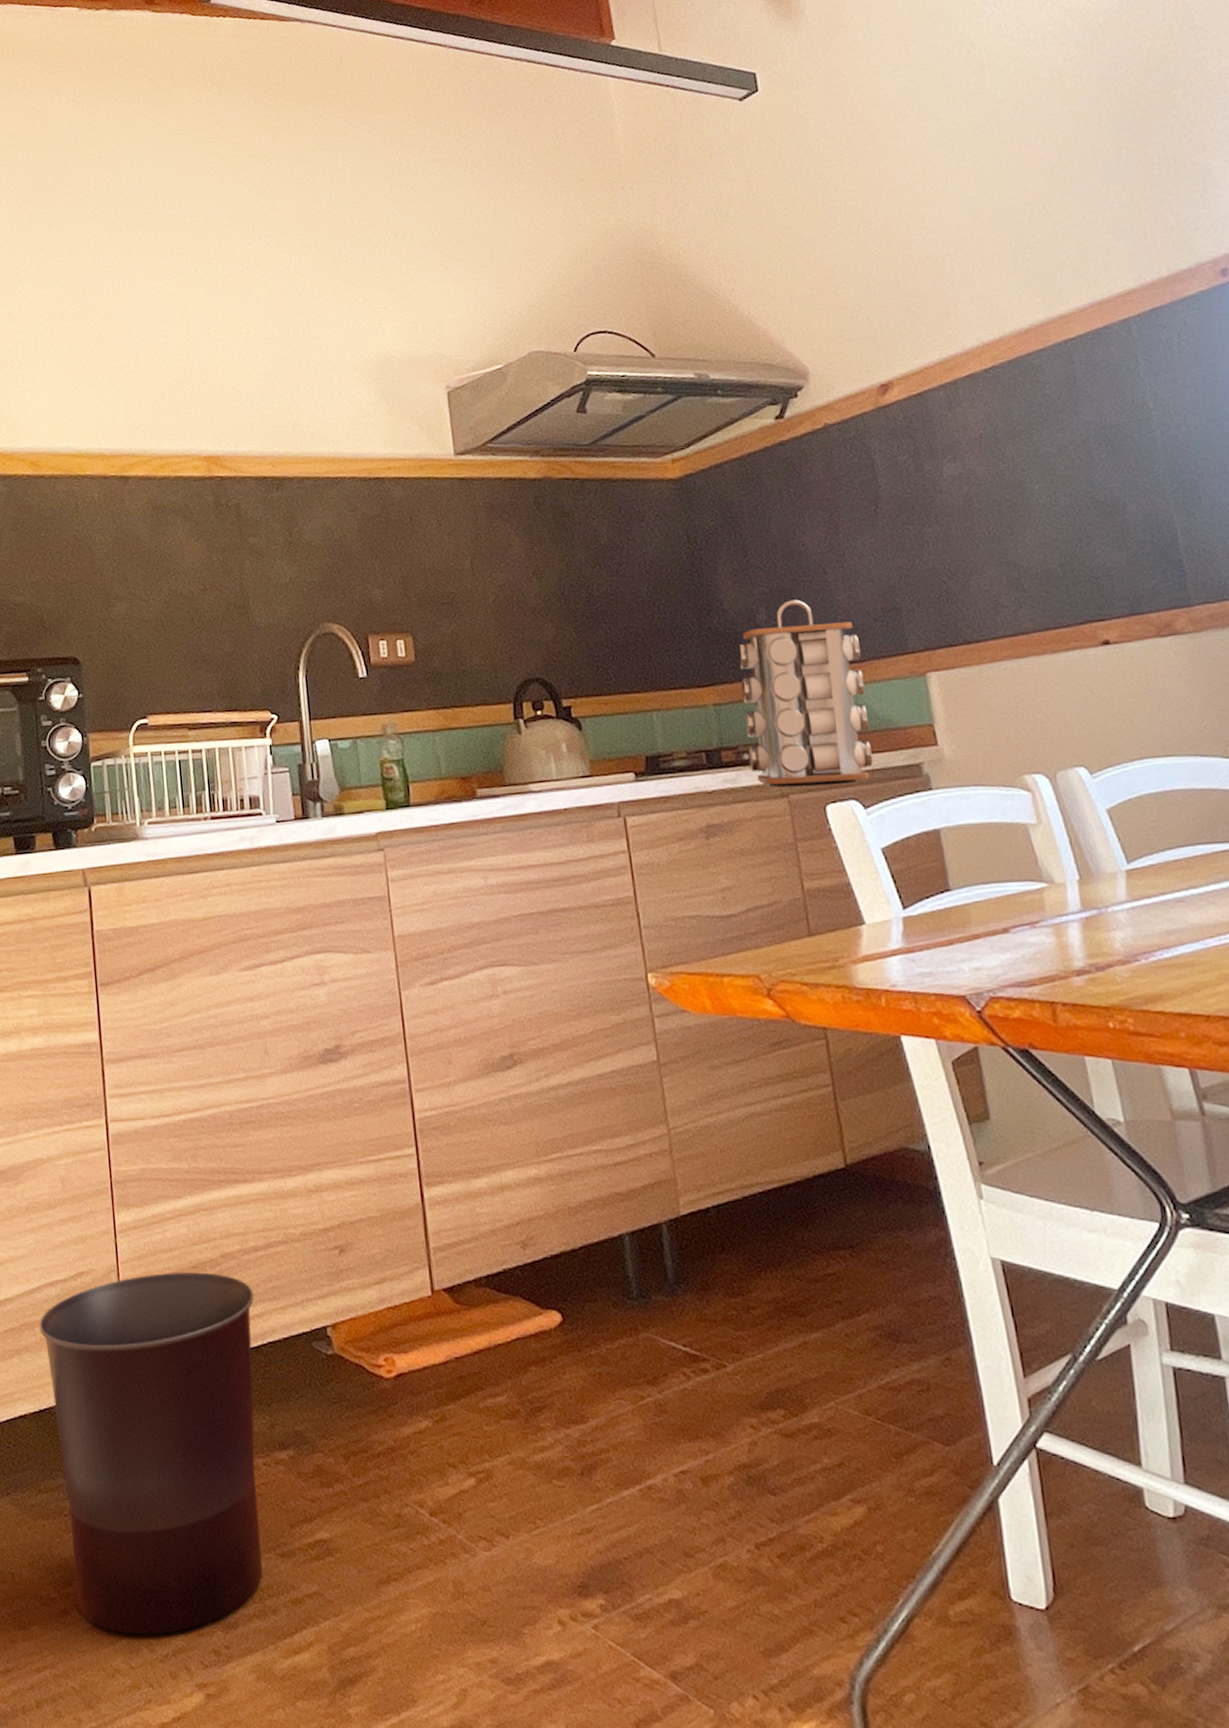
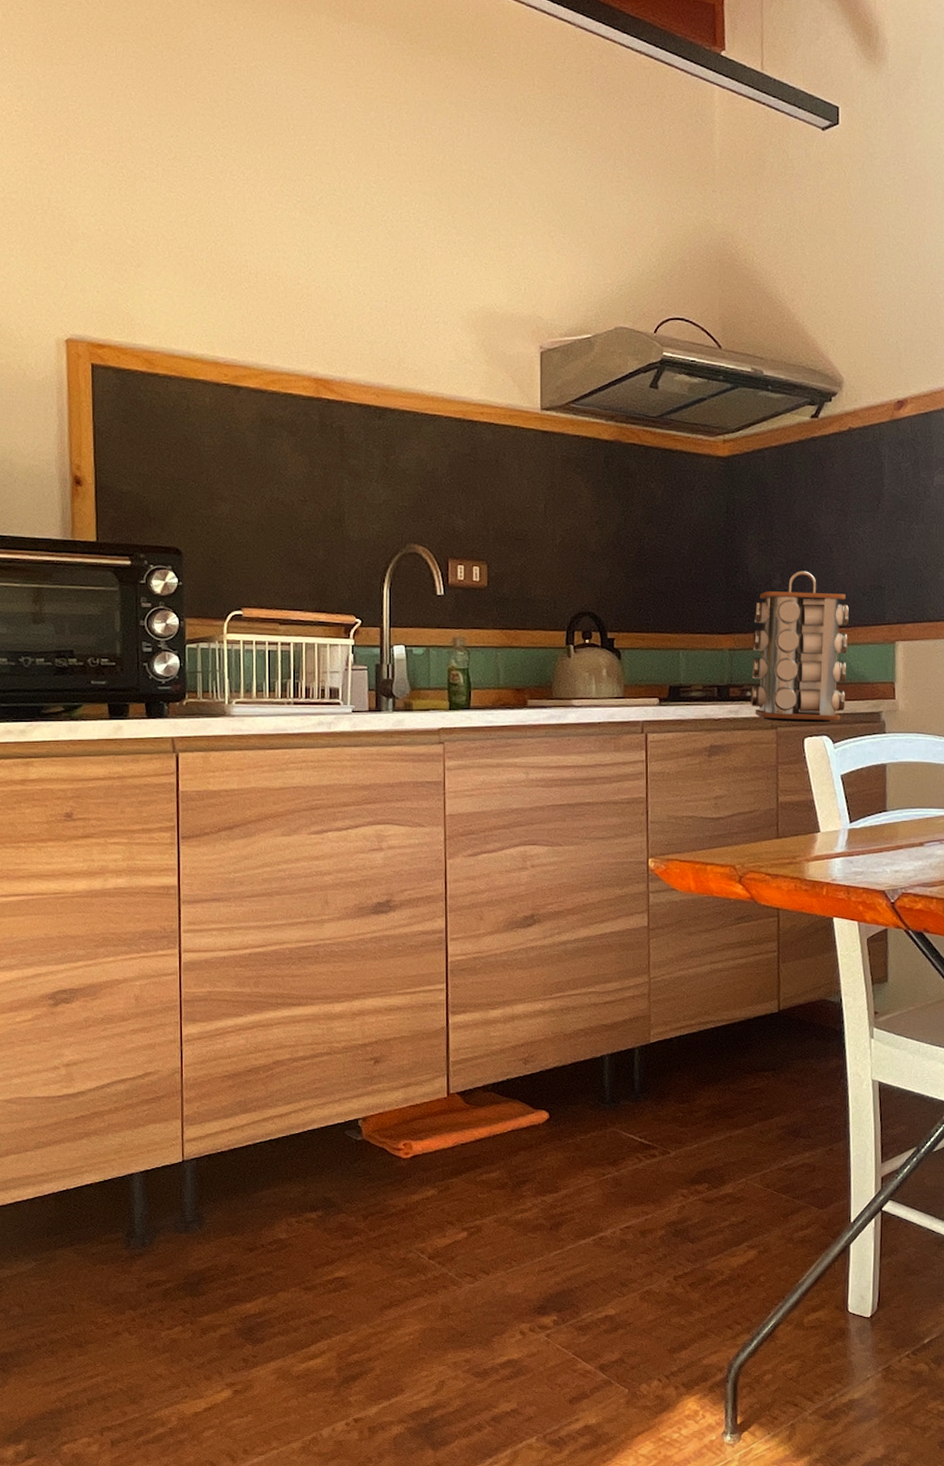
waste bin: present [39,1272,263,1634] -> none [108,1075,299,1348]

